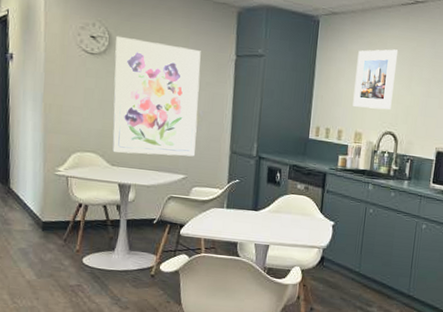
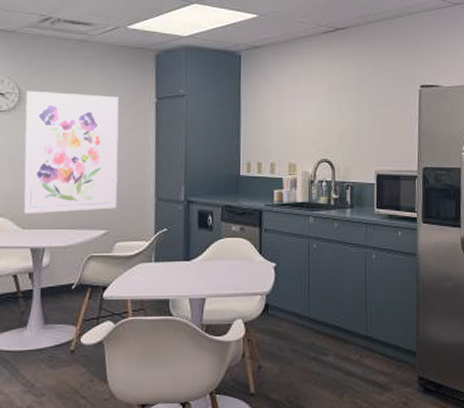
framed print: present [352,49,399,110] -> none [283,76,325,138]

